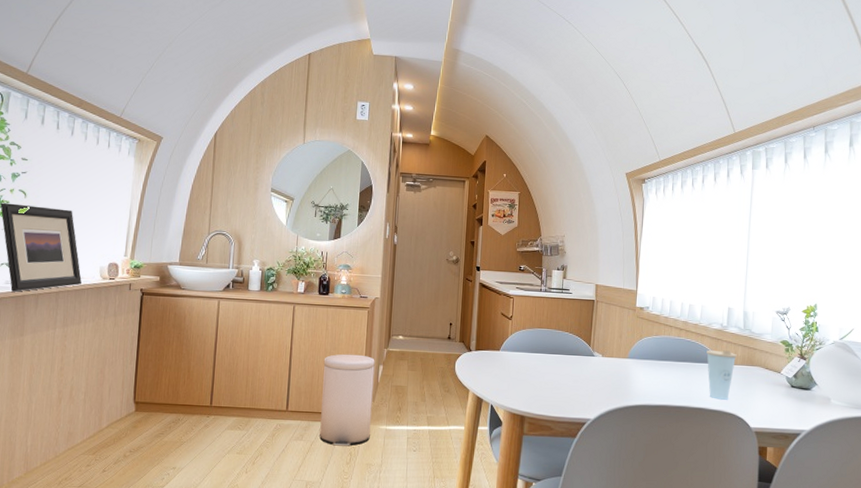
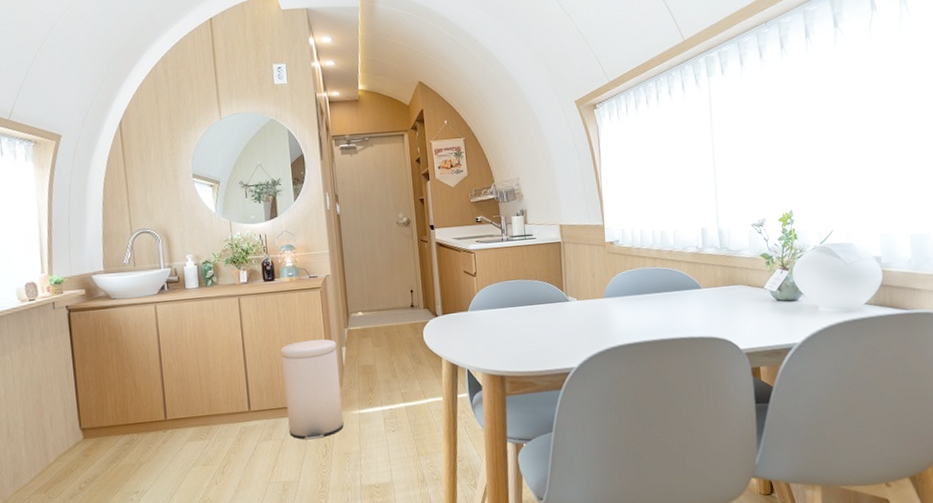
cup: present [705,350,737,400] -> none [684,273,717,326]

